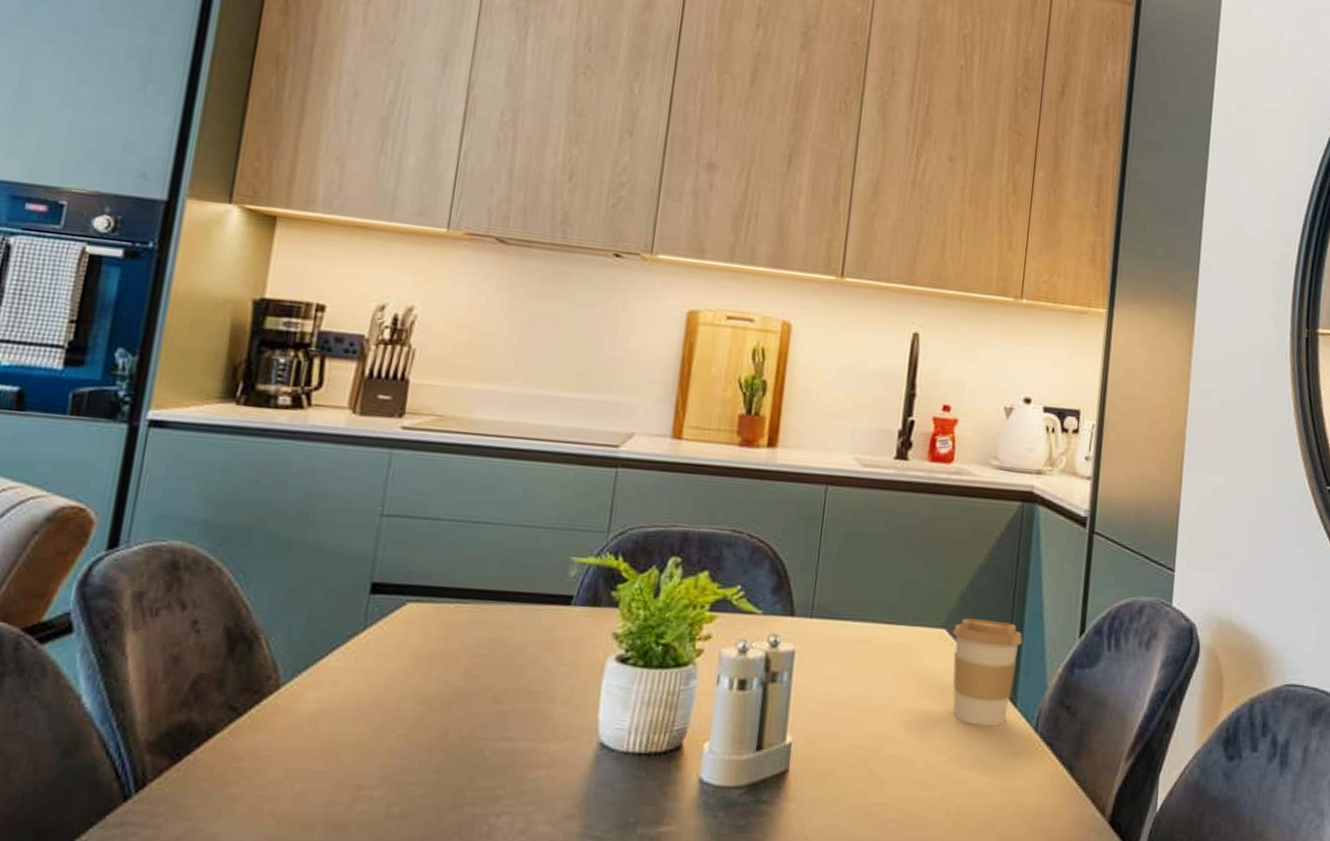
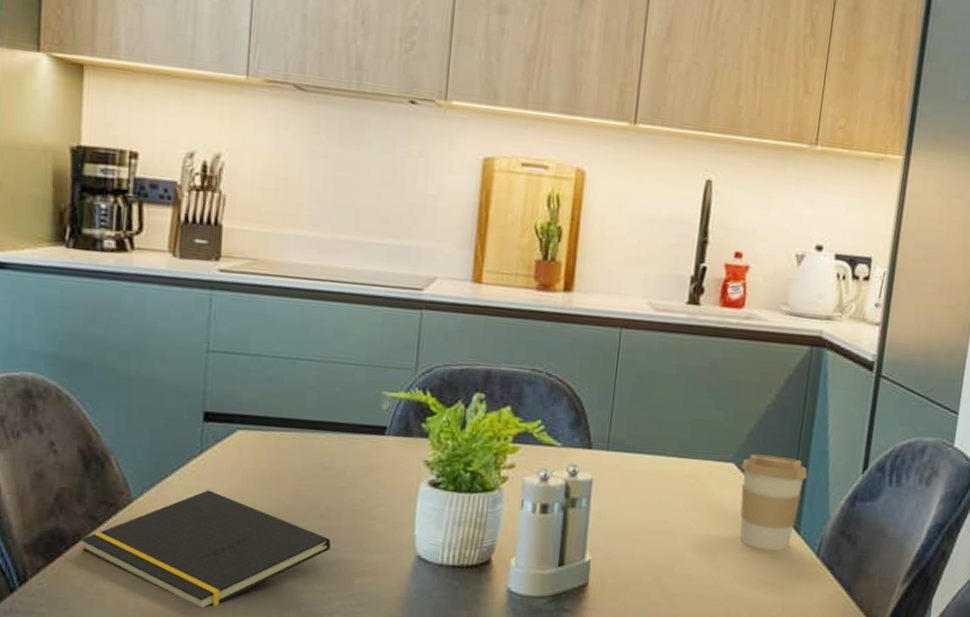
notepad: none [216,672,504,813] -> present [81,490,332,608]

